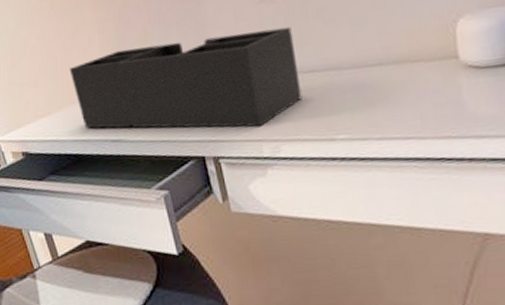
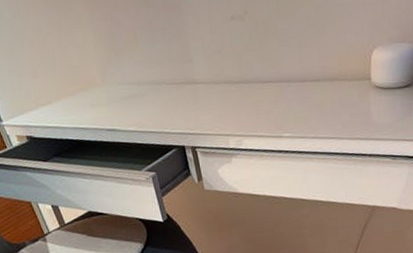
desk organizer: present [69,26,303,129] -> none [66,43,261,125]

